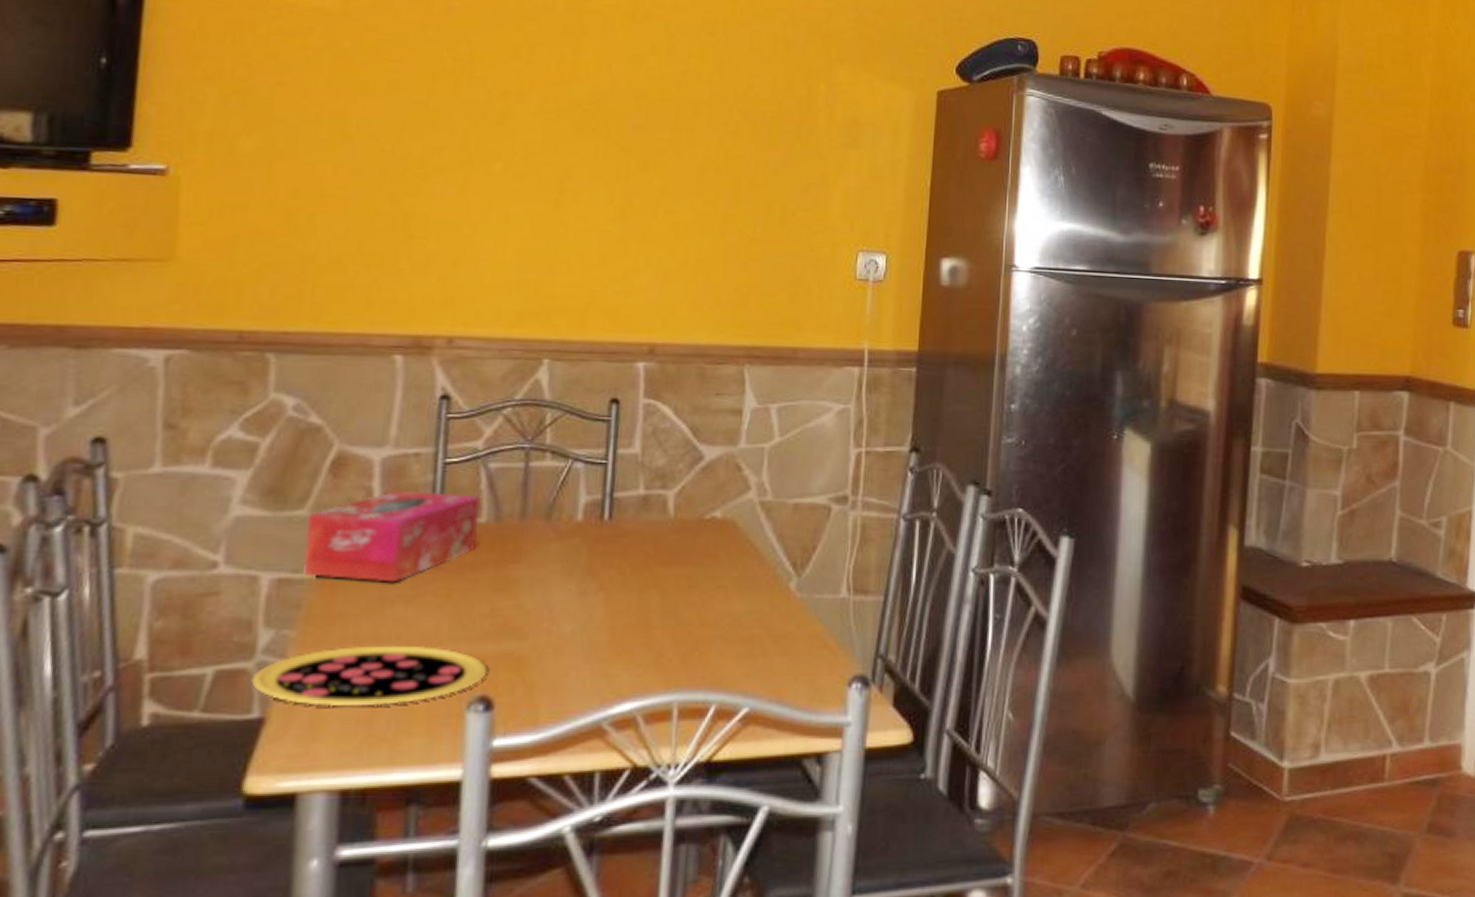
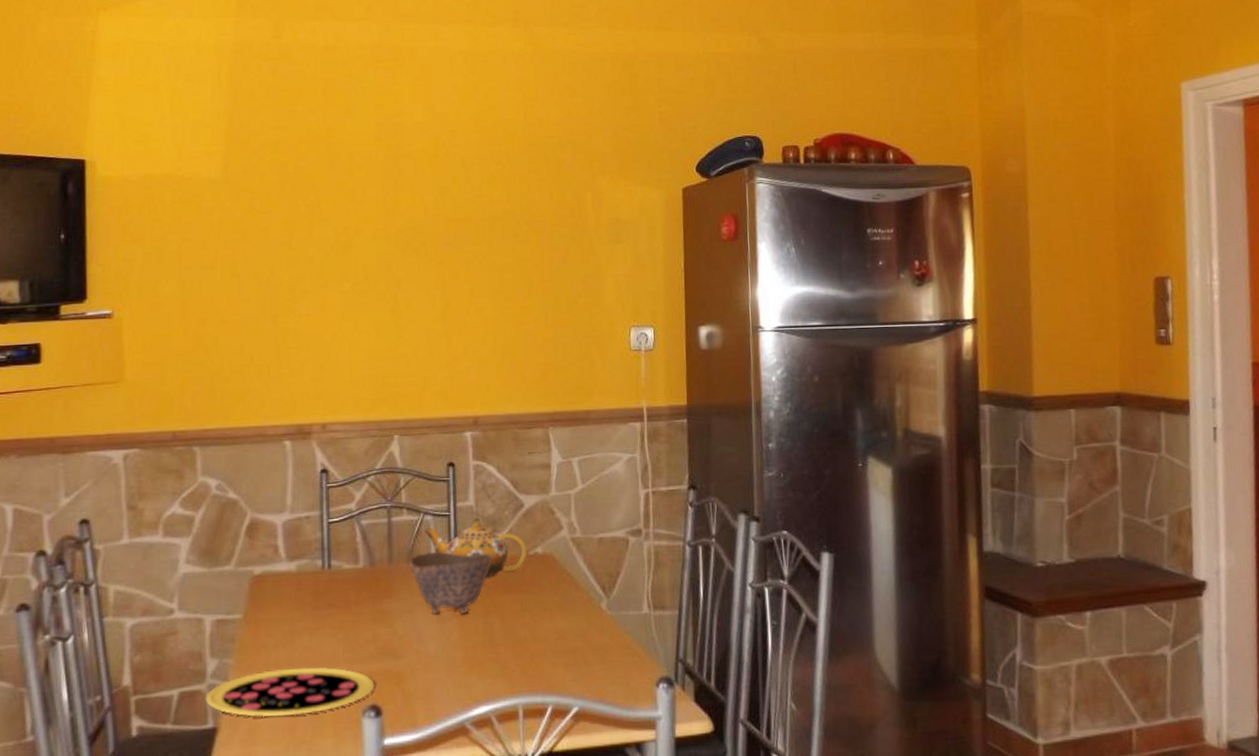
tissue box: present [303,490,481,583] -> none [233,545,358,619]
bowl: none [546,509,658,588] -> present [408,552,493,615]
teapot: none [572,469,703,543] -> present [425,518,527,577]

